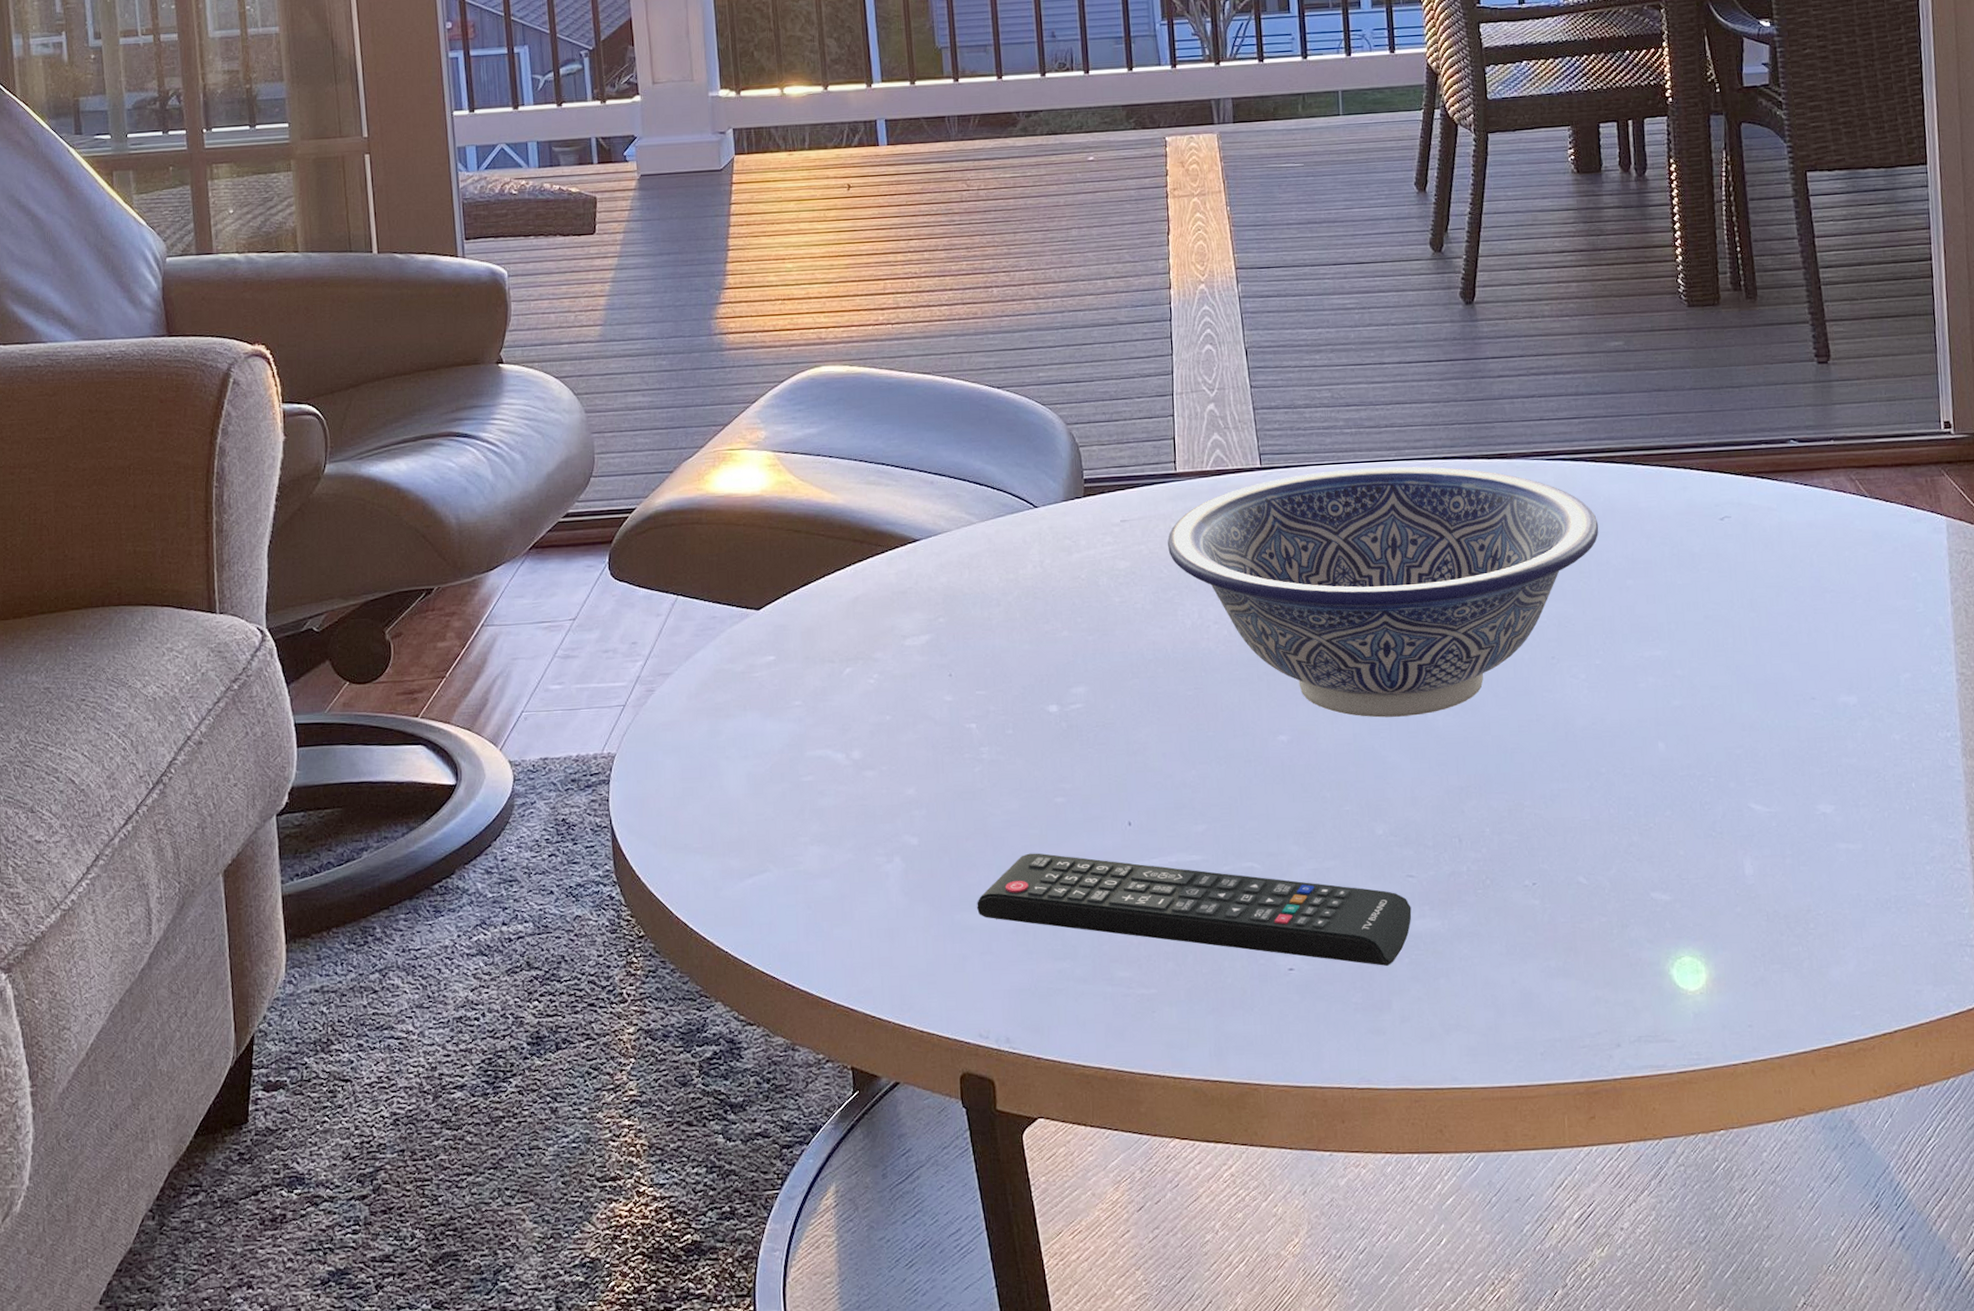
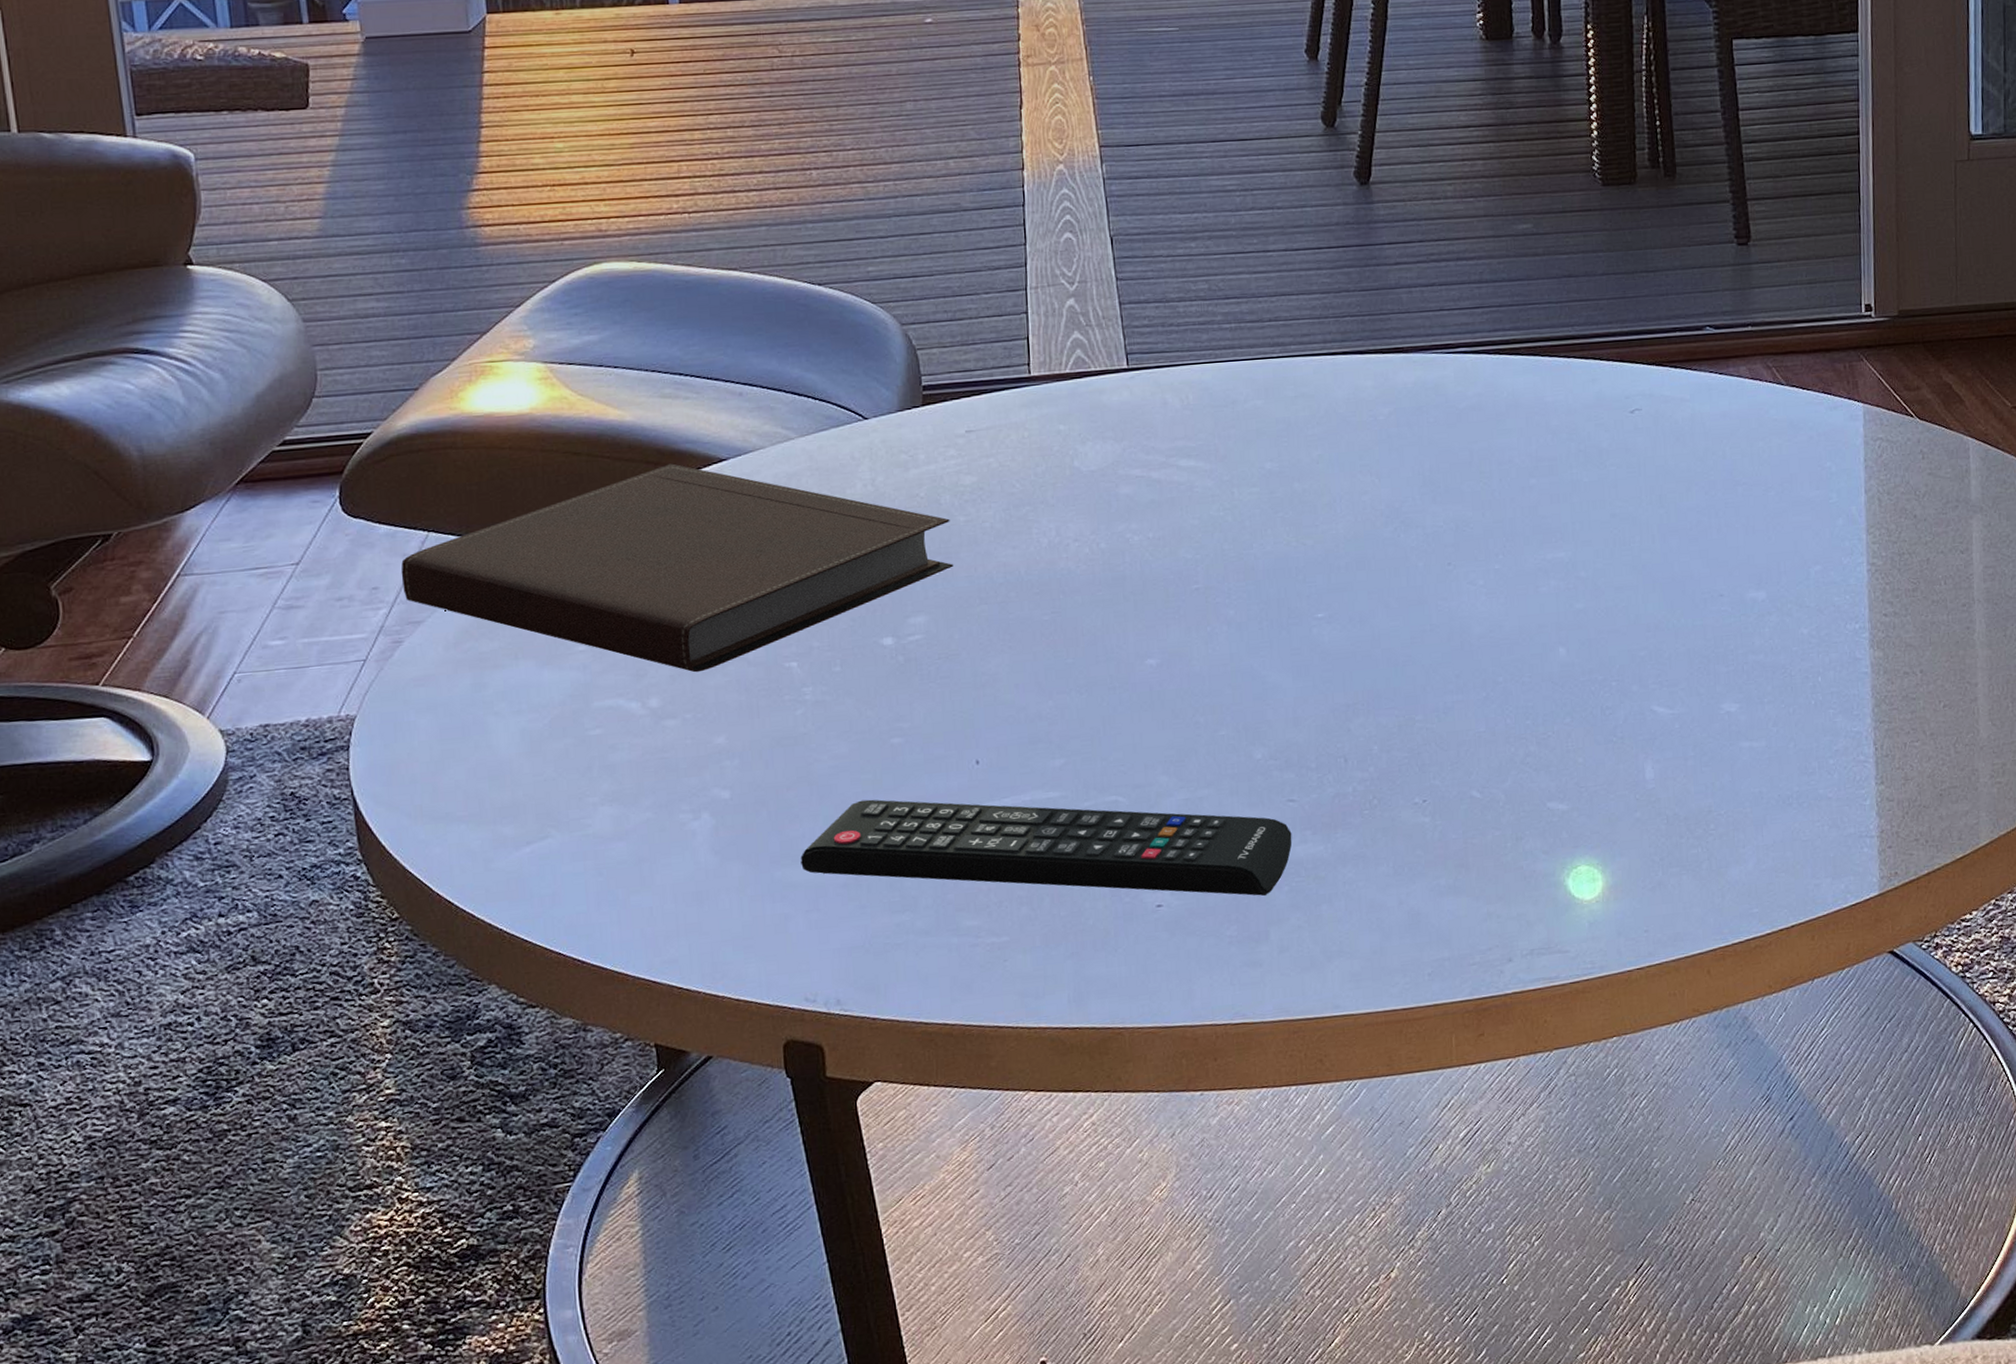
notebook: none [655,542,1110,729] -> present [401,463,954,673]
decorative bowl: present [1168,466,1599,718] -> none [1020,363,1501,636]

